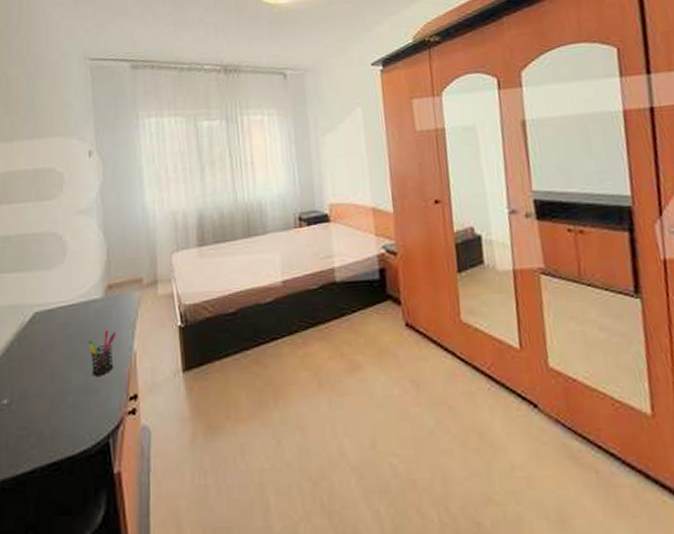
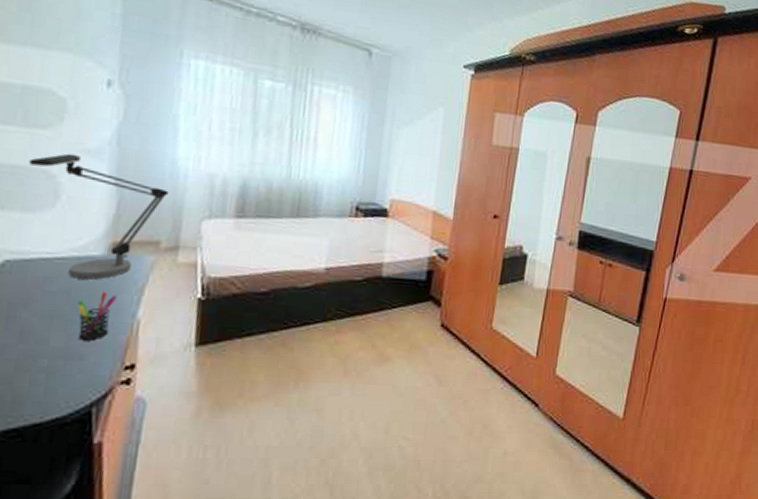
desk lamp: none [43,215,144,321] -> present [28,153,169,280]

